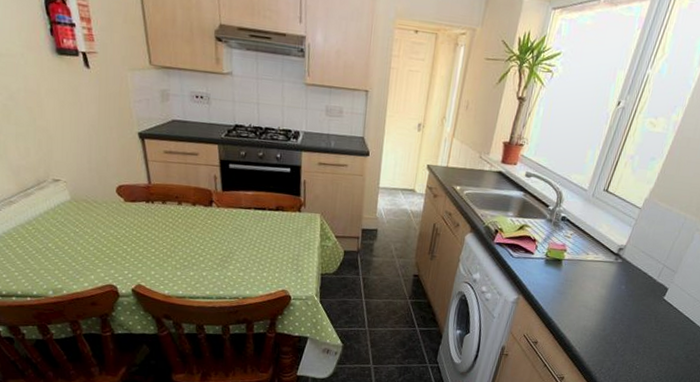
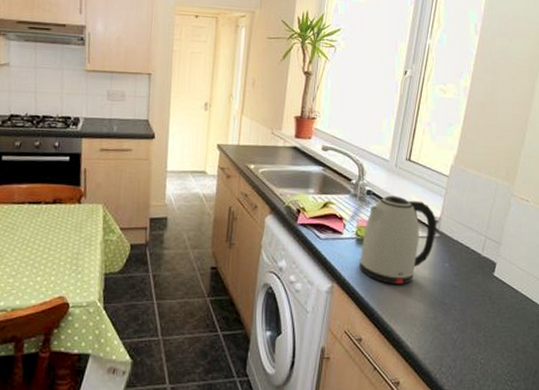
kettle: none [544,222,622,301] -> present [359,195,437,285]

